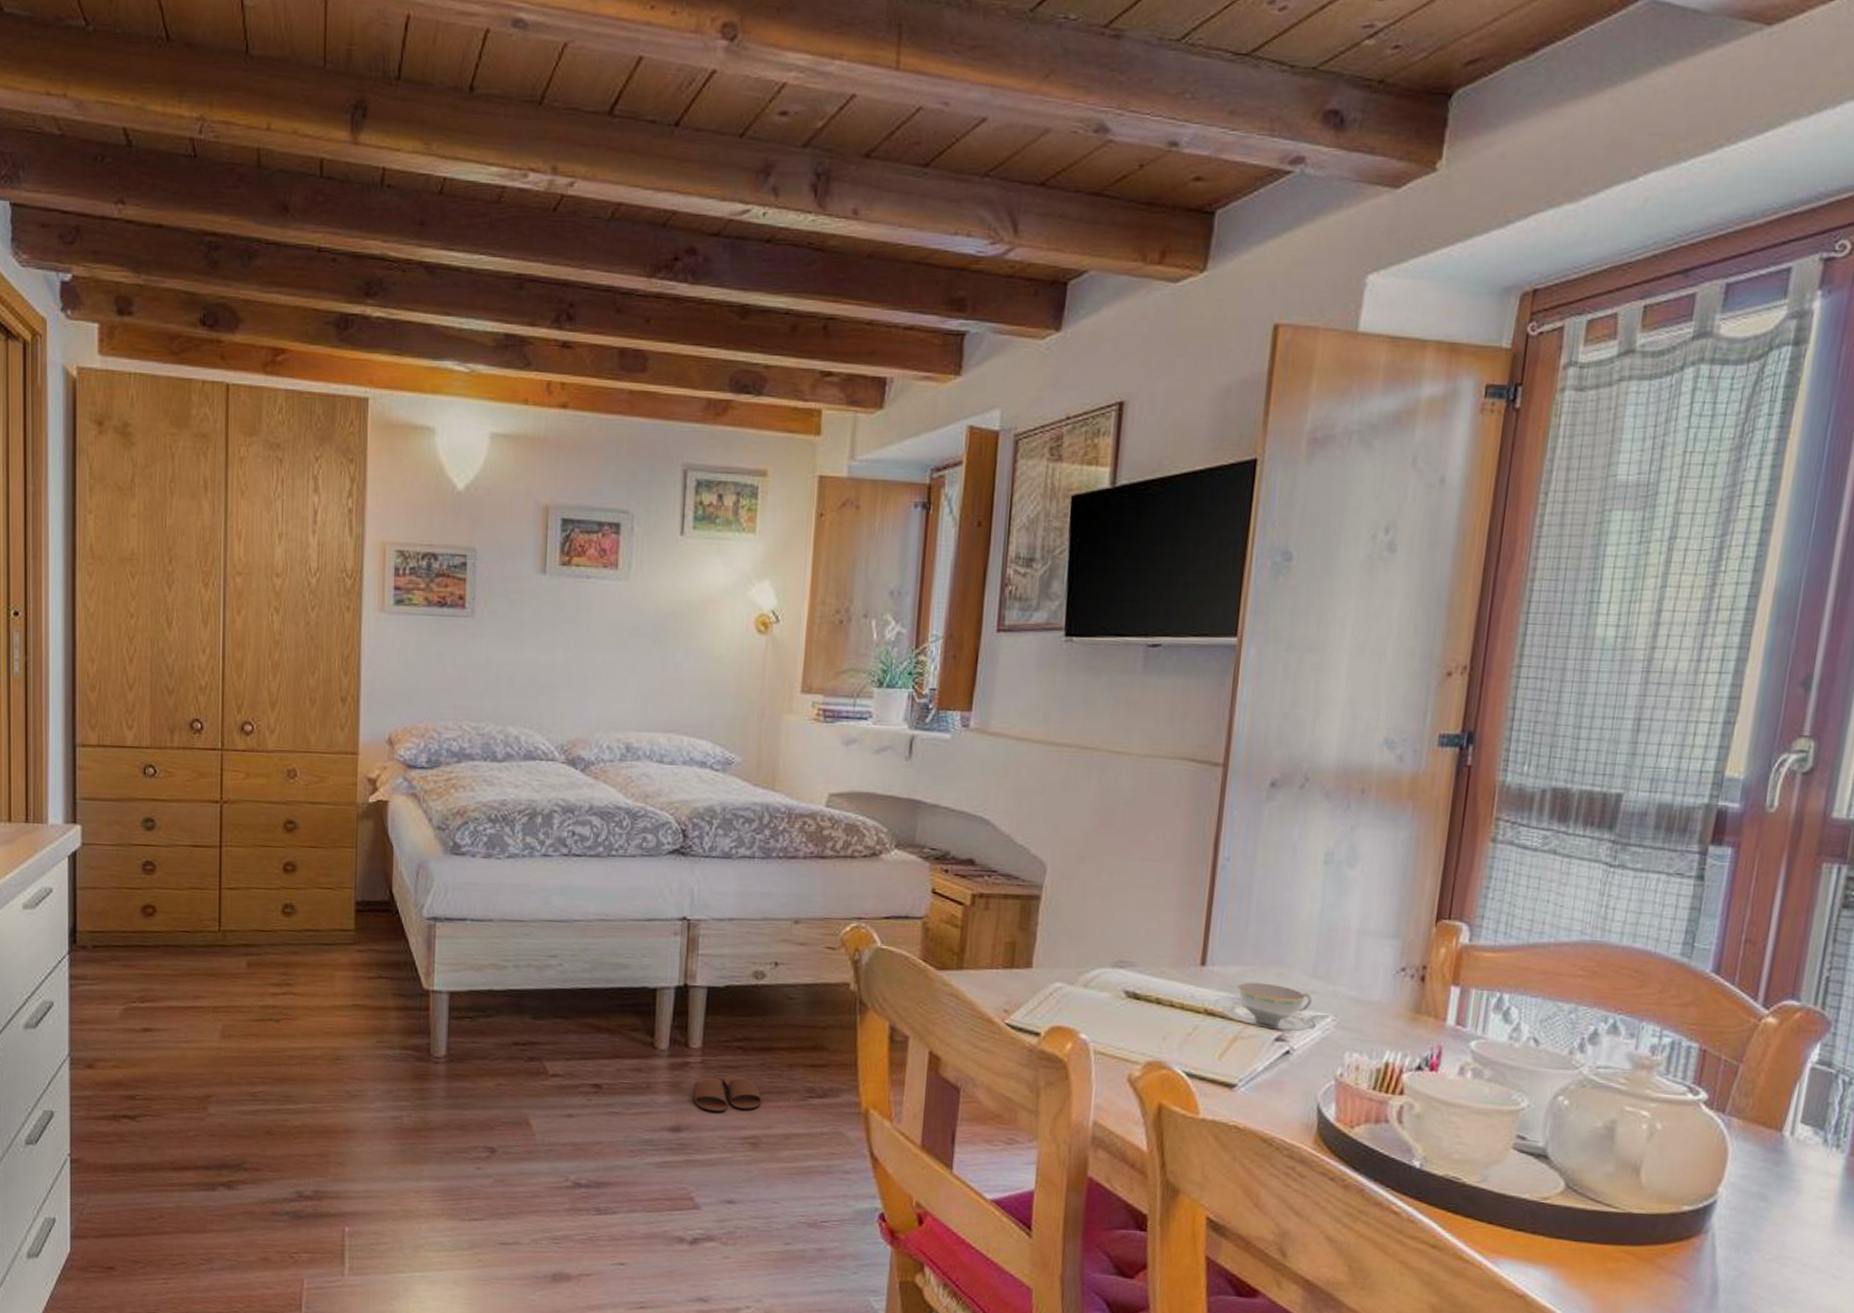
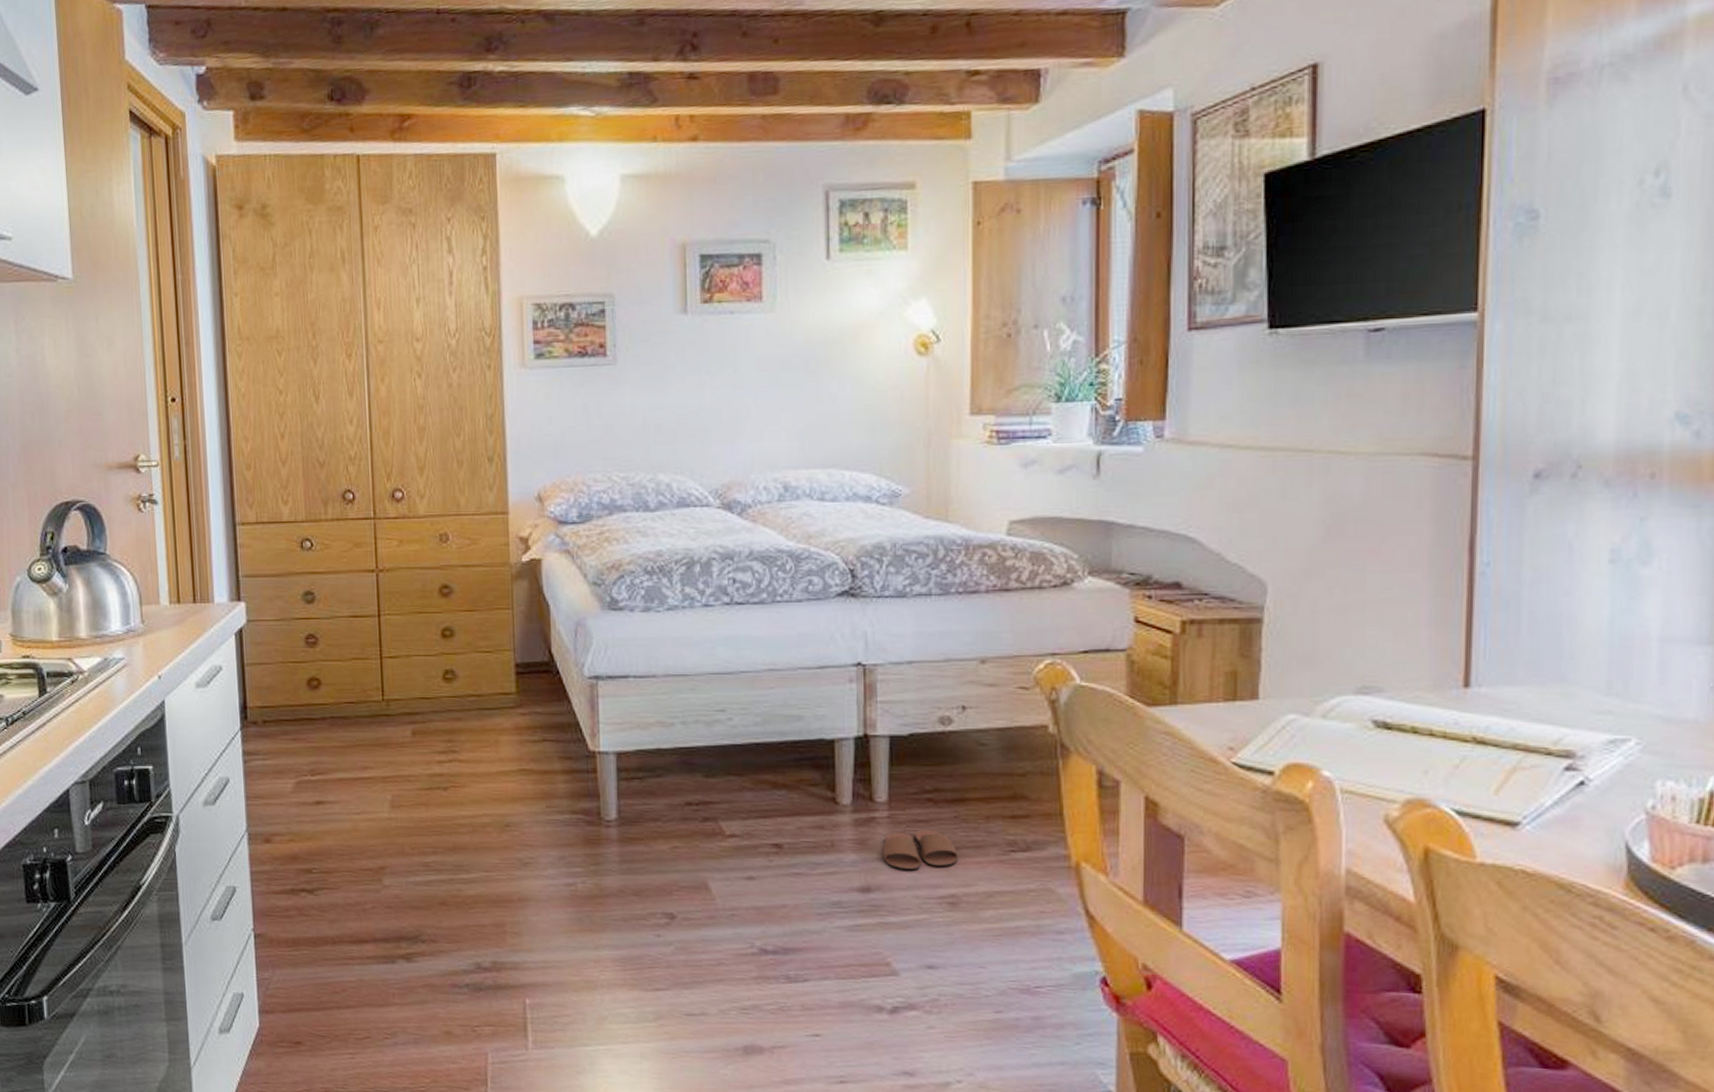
teacup: present [1221,982,1317,1032] -> none [1493,704,1617,759]

